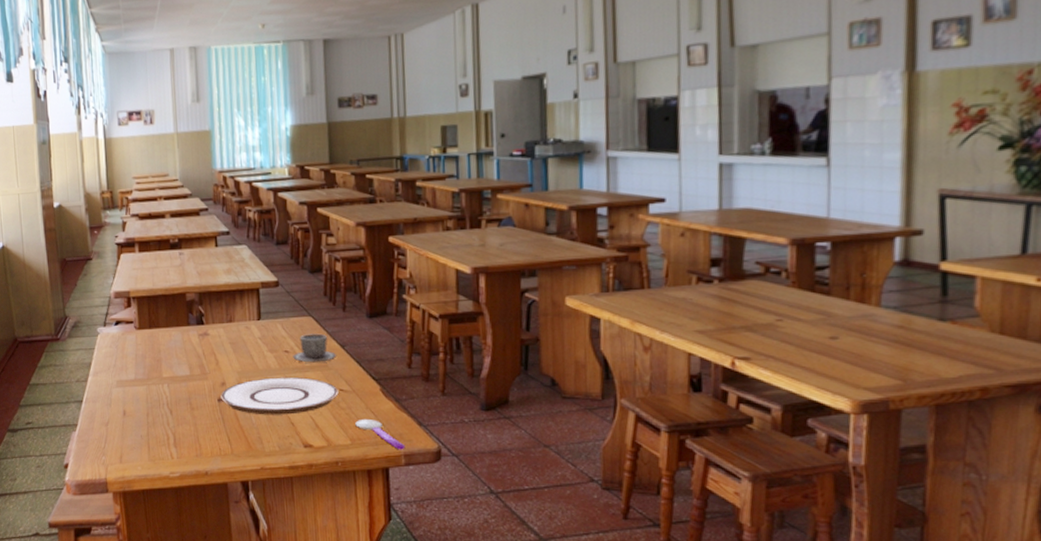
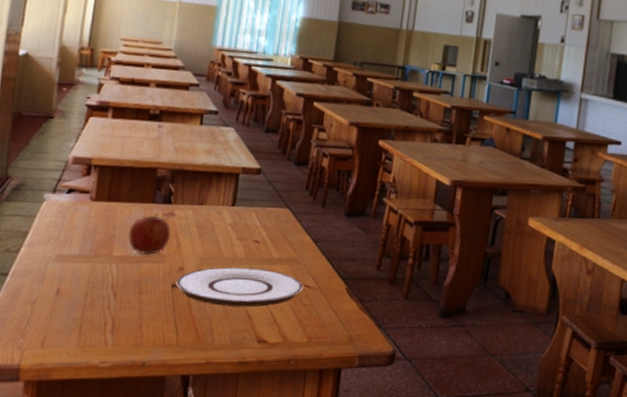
fruit: none [172,335,208,374] -> present [127,214,171,255]
cup: present [293,333,336,363] -> none [262,226,308,256]
spoon: present [355,418,406,450] -> none [315,317,362,352]

